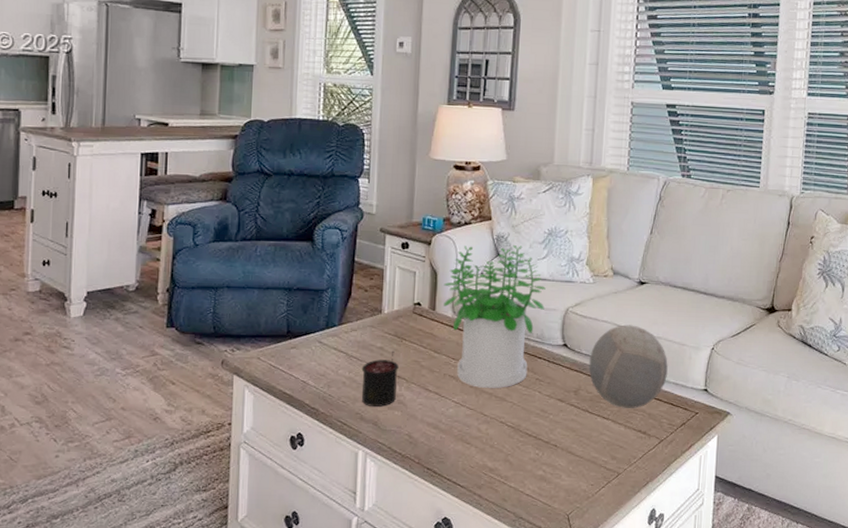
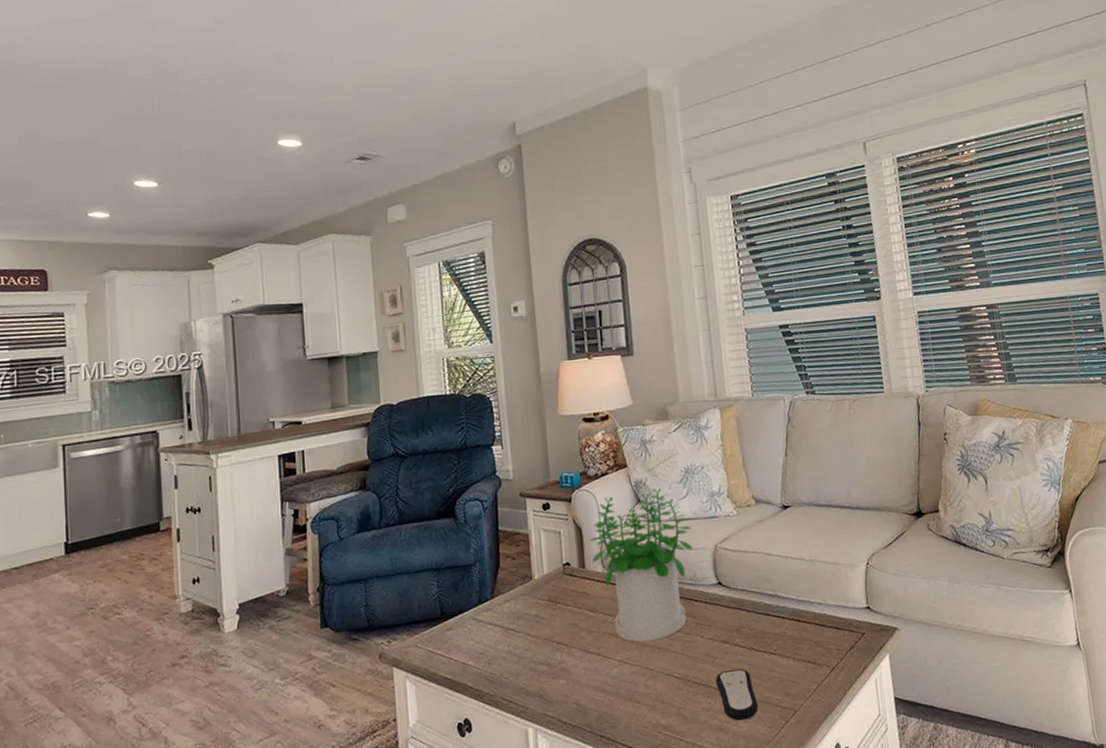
candle: present [361,350,399,407] -> none [519,616,558,679]
remote control: none [546,427,583,475] -> present [715,669,758,721]
decorative orb: present [589,325,668,409] -> none [746,551,827,641]

